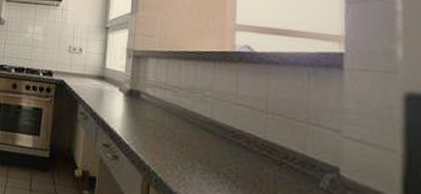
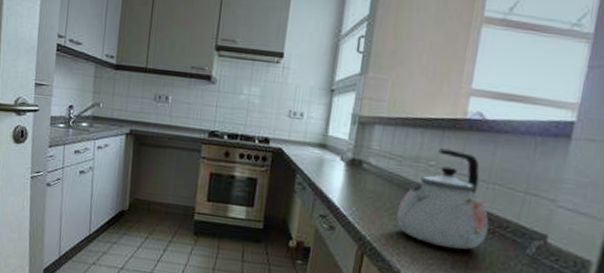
kettle: none [179,79,276,182] -> present [397,148,490,250]

